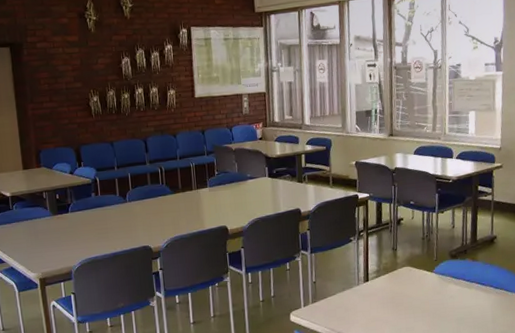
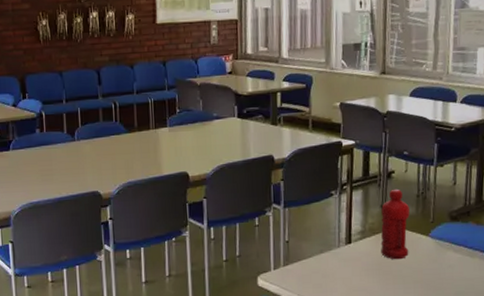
water bottle: none [393,233,417,294] -> present [380,188,410,260]

